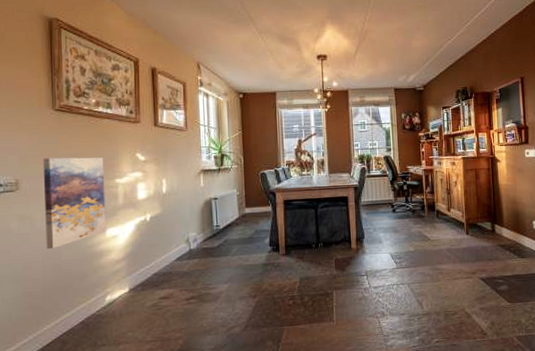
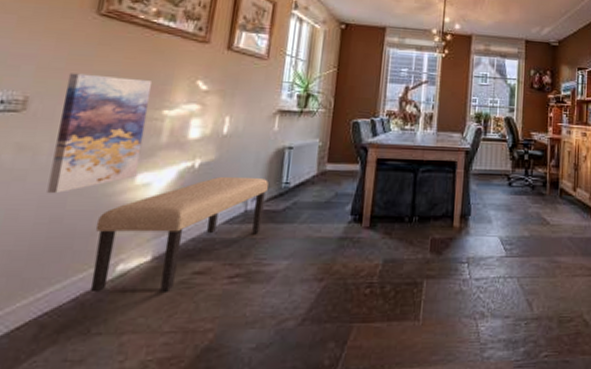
bench: none [85,223,204,317] -> present [90,176,268,293]

